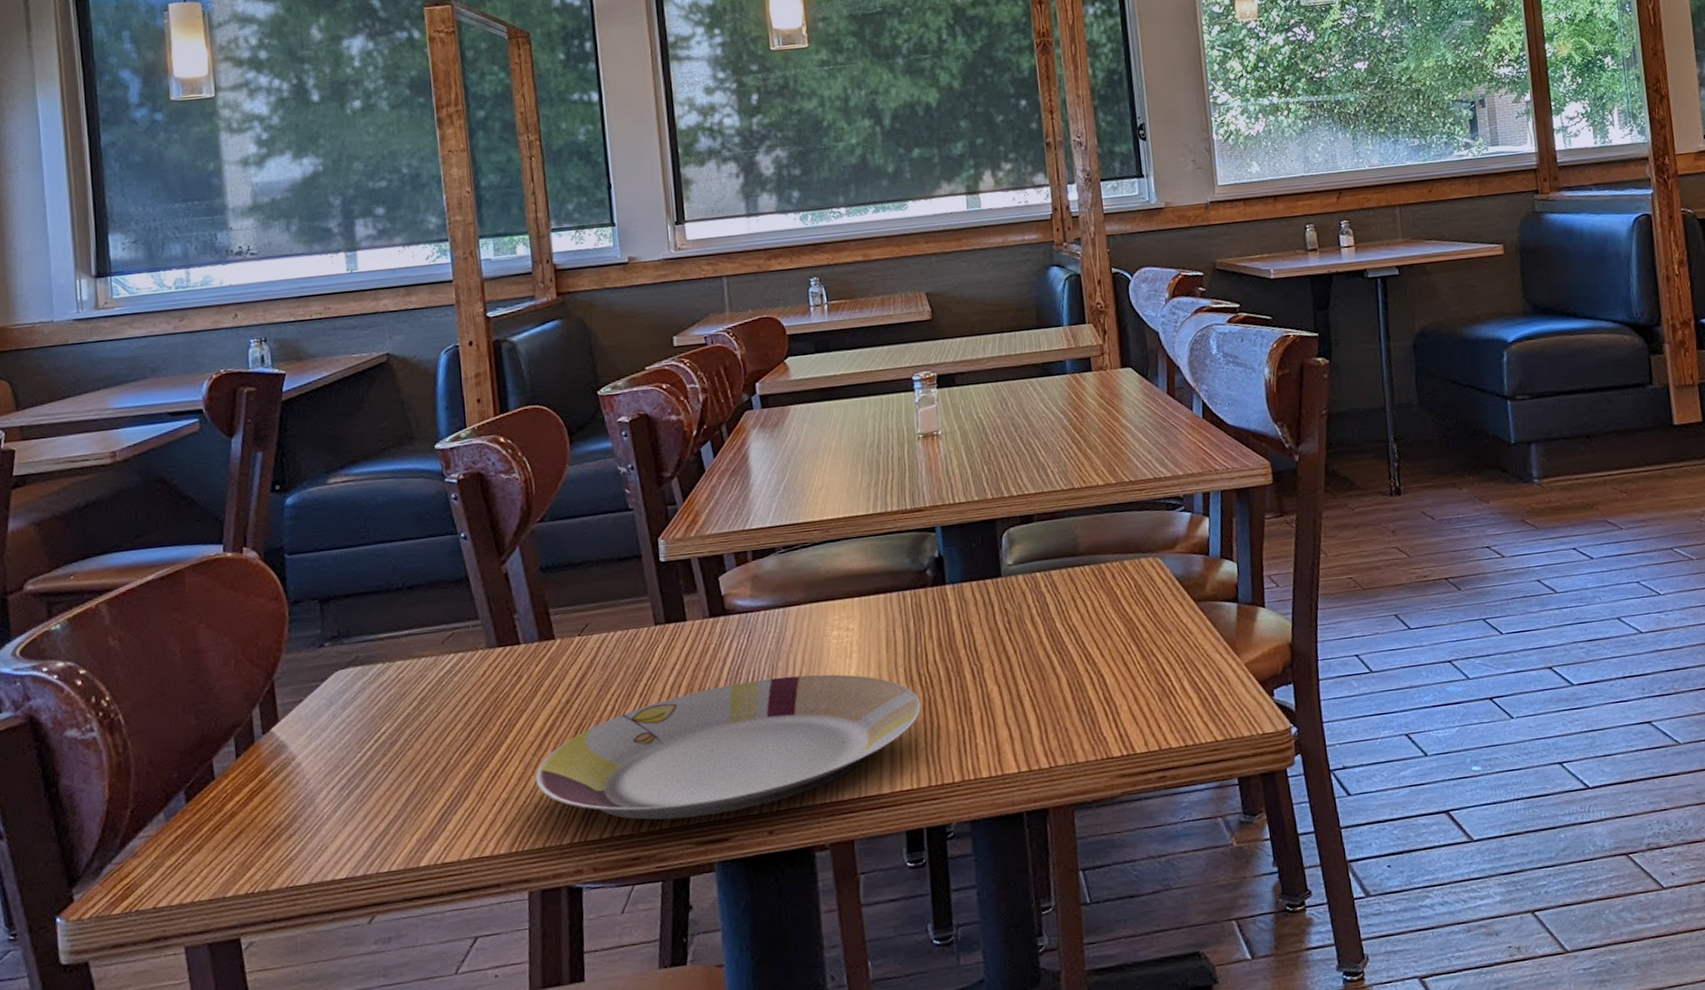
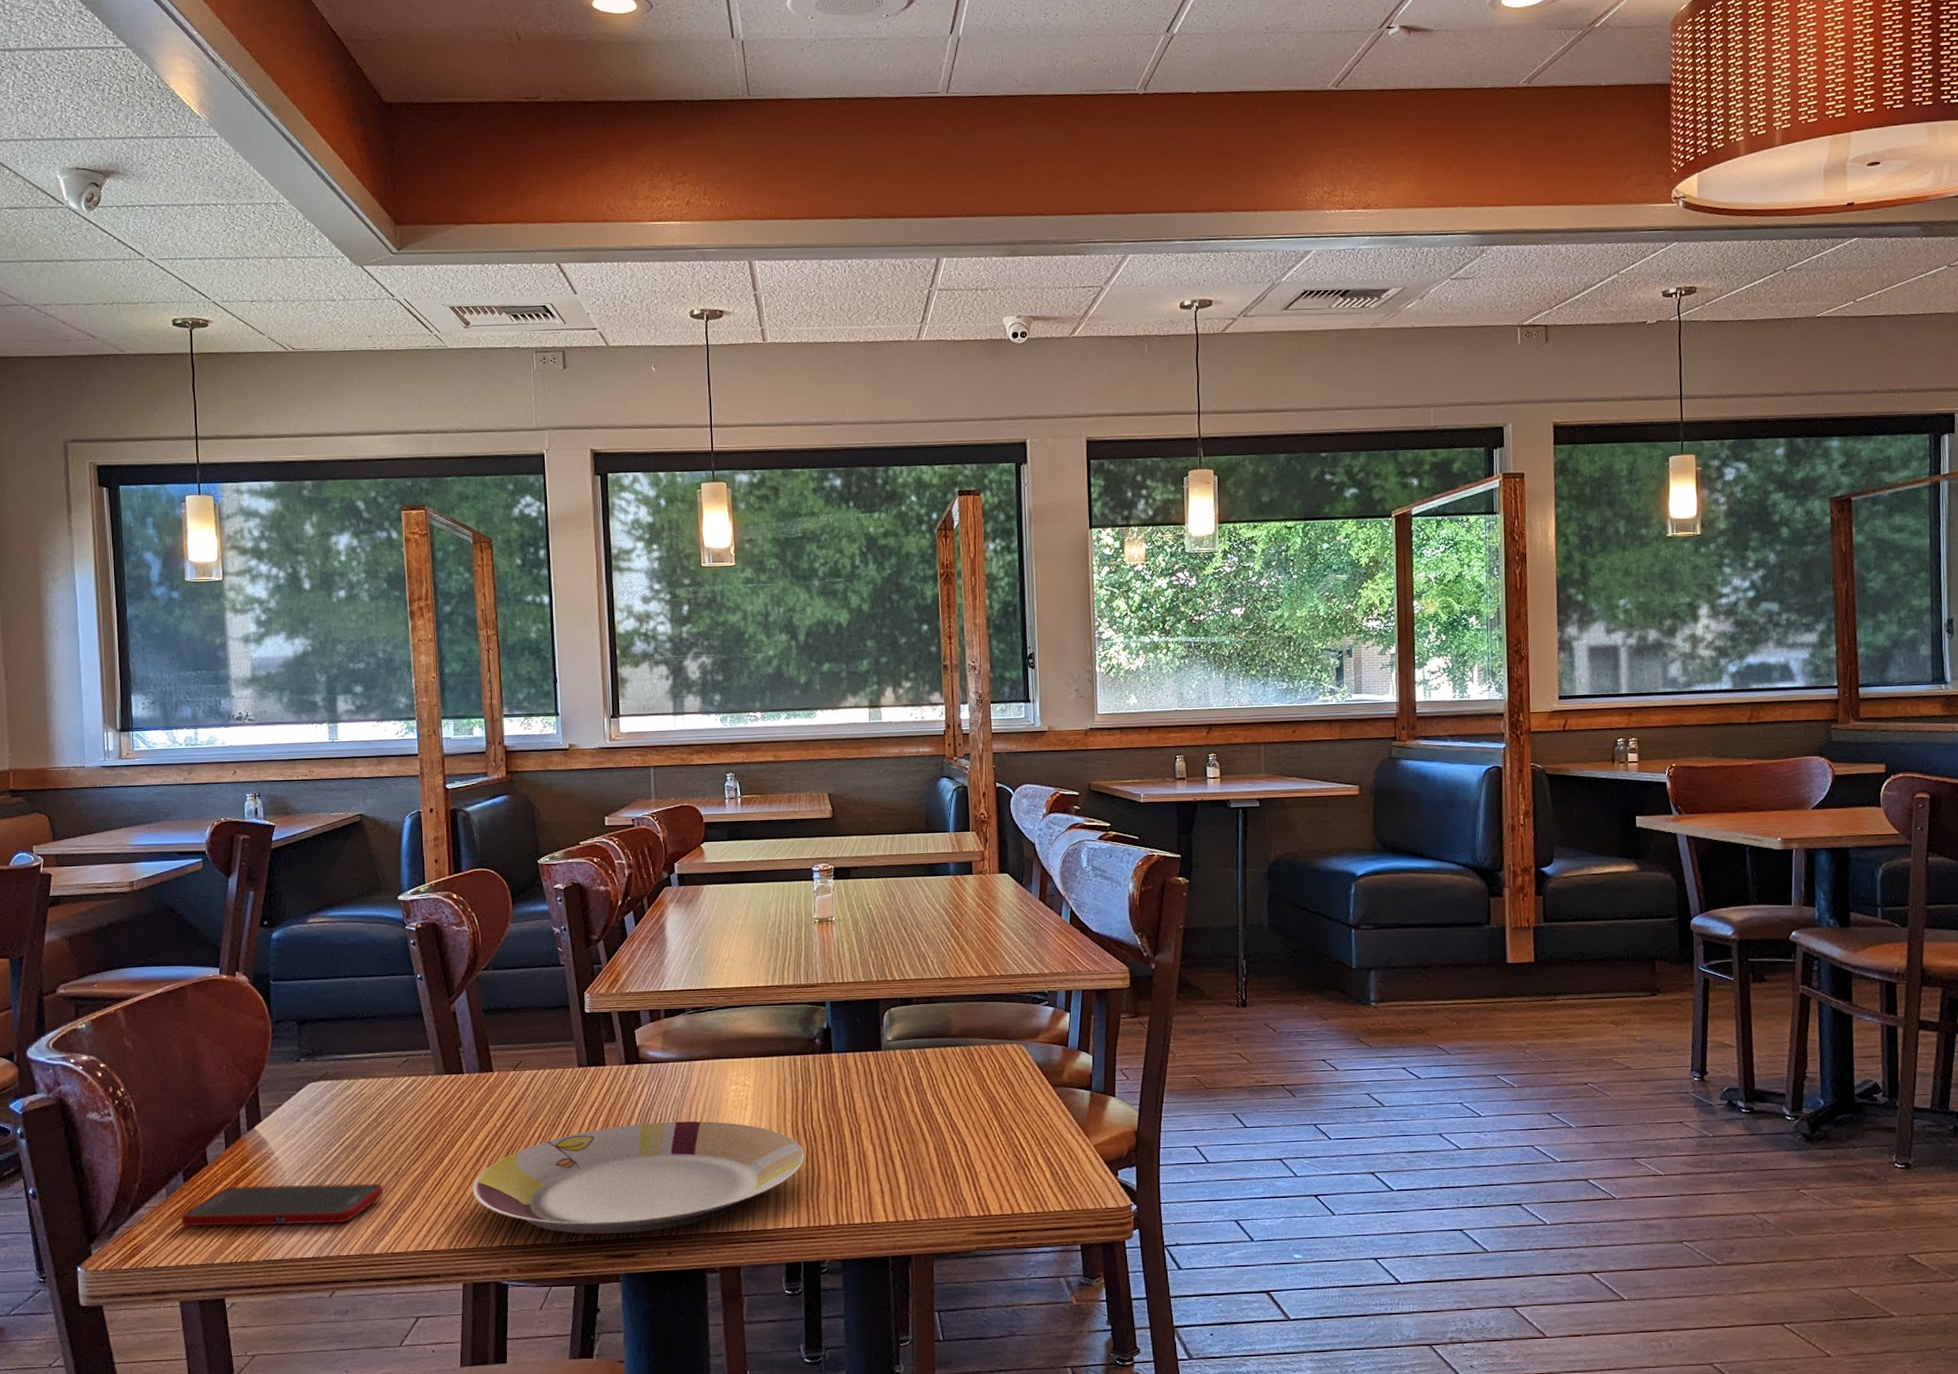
cell phone: none [184,783,430,857] -> present [181,1183,384,1227]

